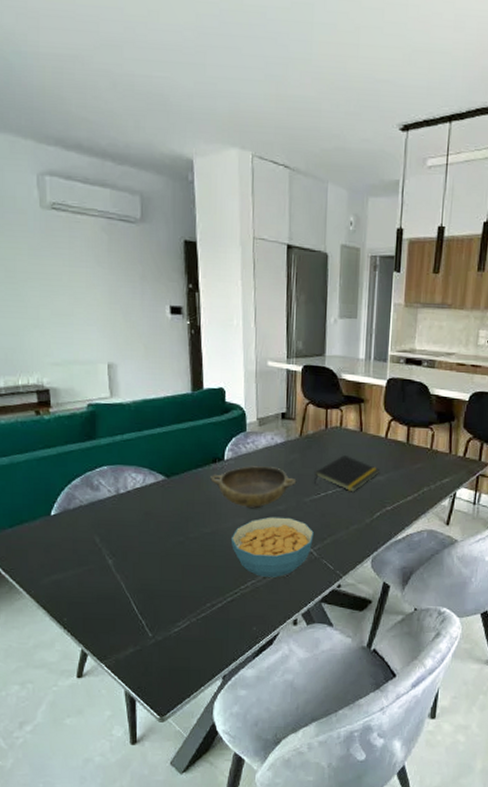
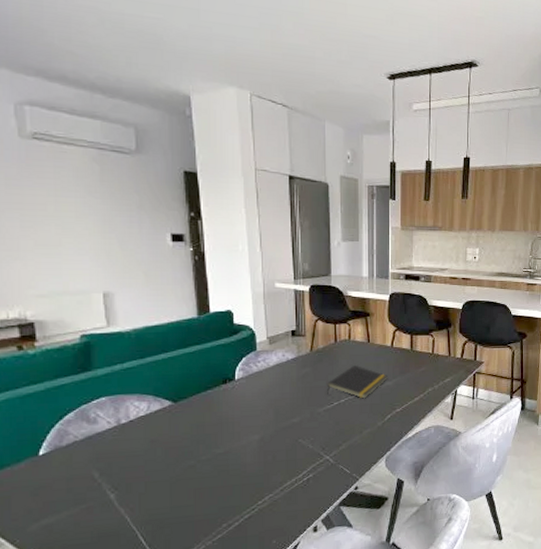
bowl: present [210,466,297,509] -> none [221,382,310,425]
cereal bowl: present [230,516,314,578] -> none [245,429,329,490]

